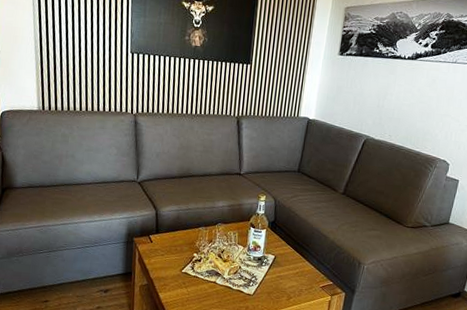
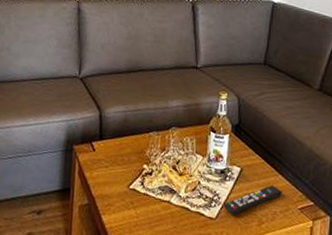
remote control: none [259,269,308,292] -> present [223,184,282,215]

